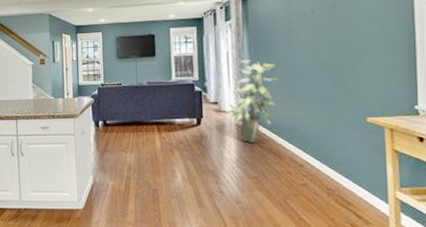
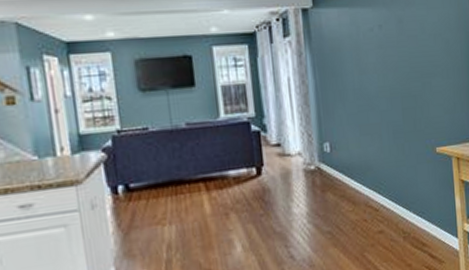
indoor plant: present [229,60,278,144] -> none [294,87,347,192]

